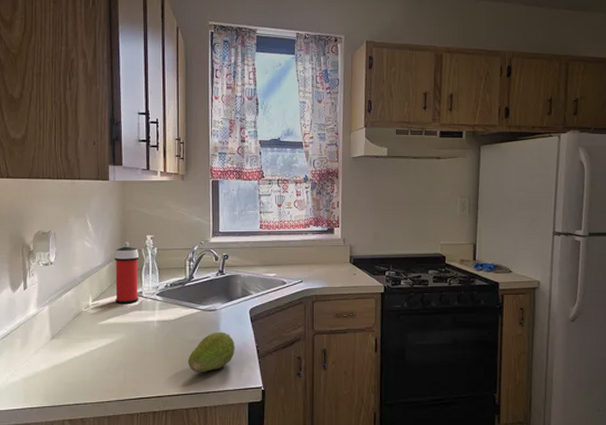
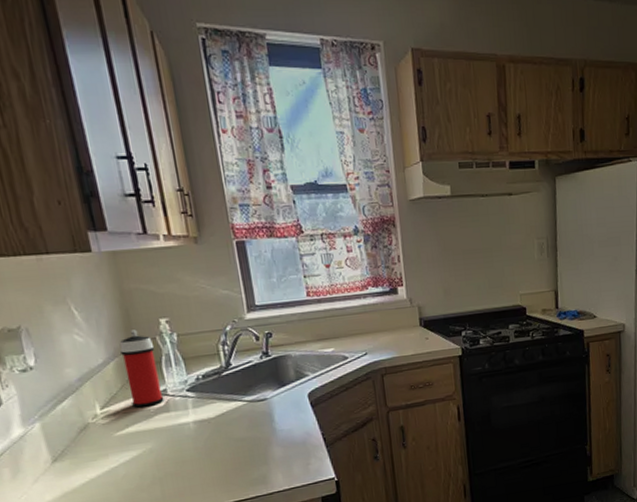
fruit: present [187,332,235,373] -> none [240,423,297,474]

